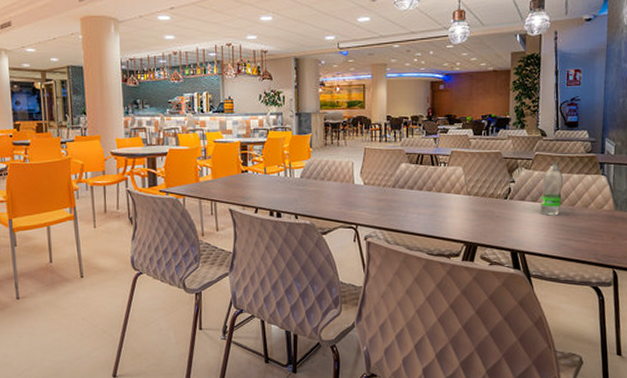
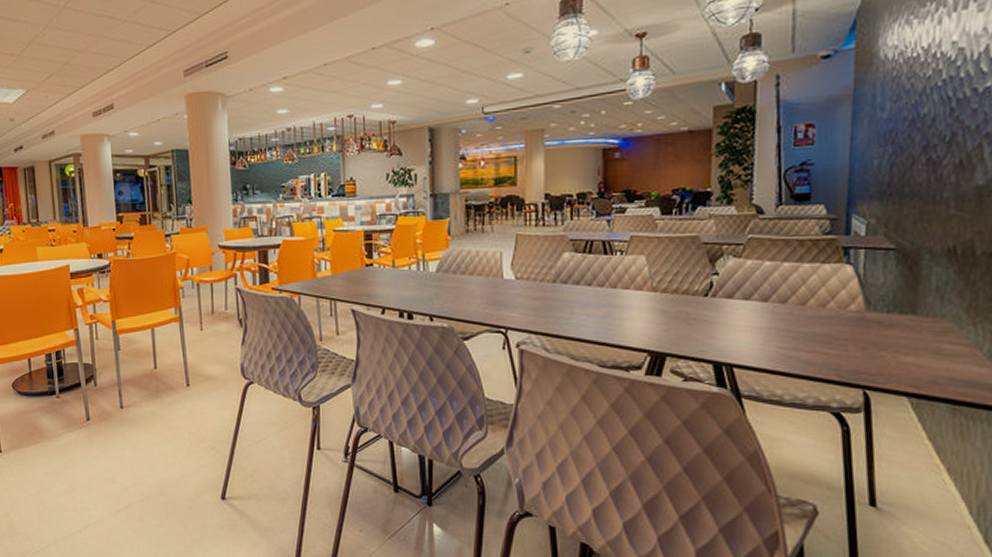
bottle: present [541,162,564,216] -> none [756,247,790,318]

